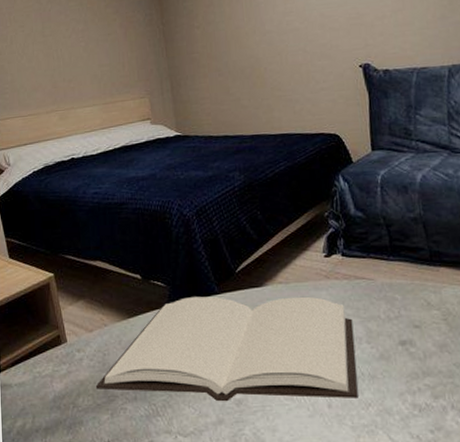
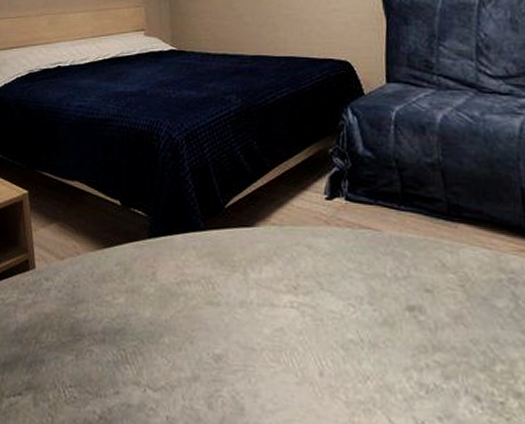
book: present [95,296,358,402] -> none [61,231,355,368]

